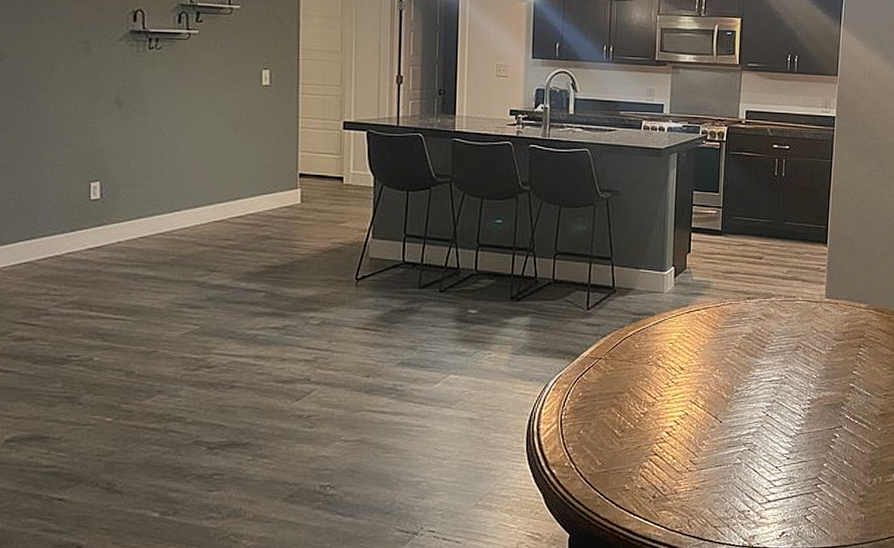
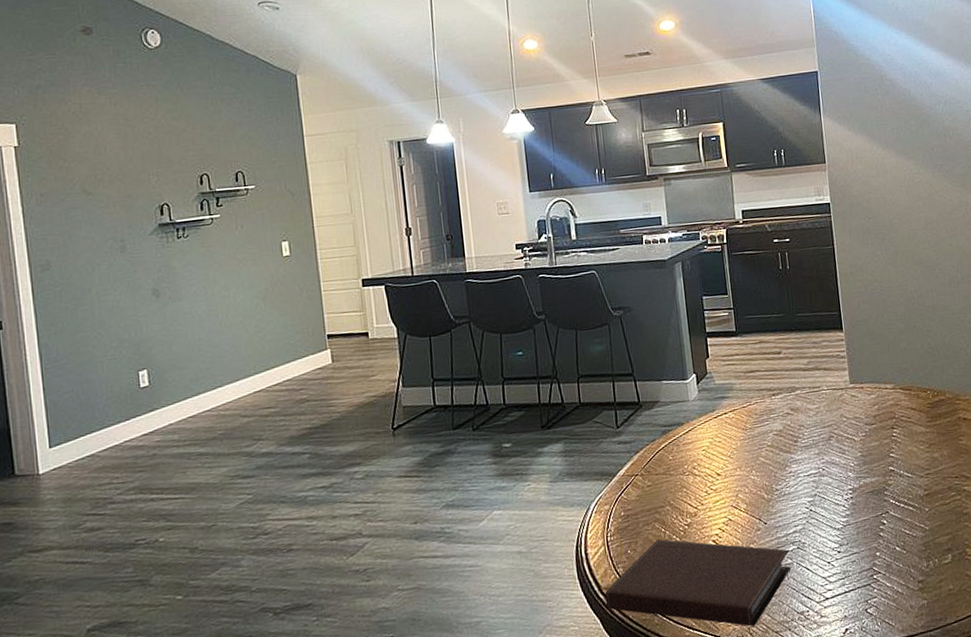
notebook: none [550,424,740,519] -> present [604,539,791,627]

